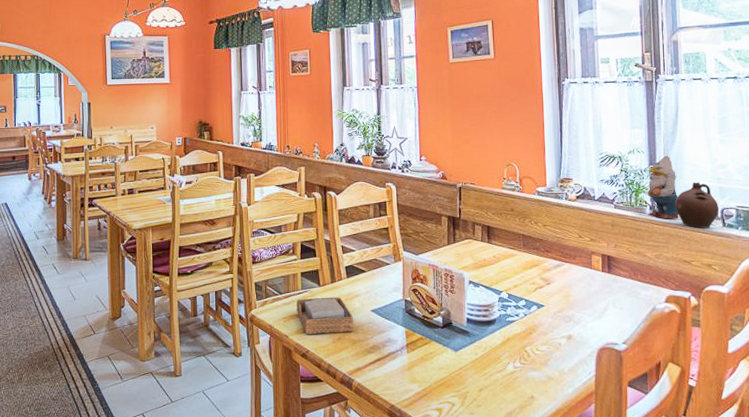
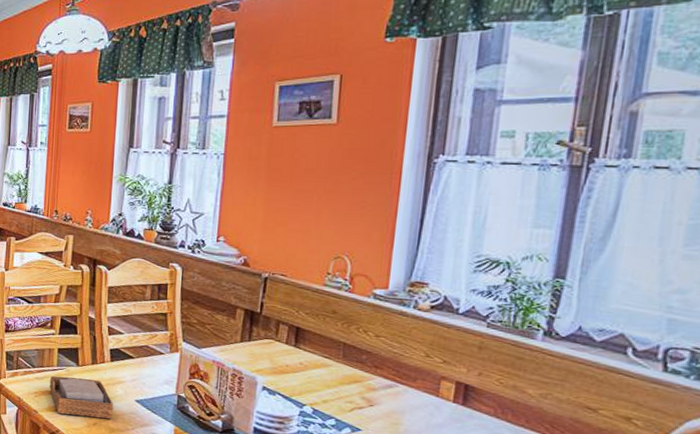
decorative figurine: present [647,155,679,219] -> none [539,267,597,352]
ceramic jug: present [674,182,719,228] -> none [585,307,662,371]

